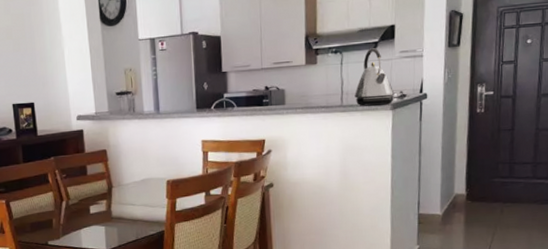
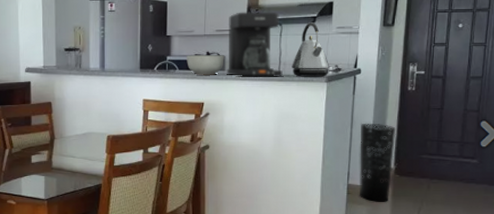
bowl: none [244,89,284,111] -> present [187,55,224,75]
coffee maker: none [286,39,346,110] -> present [227,11,283,77]
umbrella stand: none [429,149,466,230] -> present [359,124,396,202]

